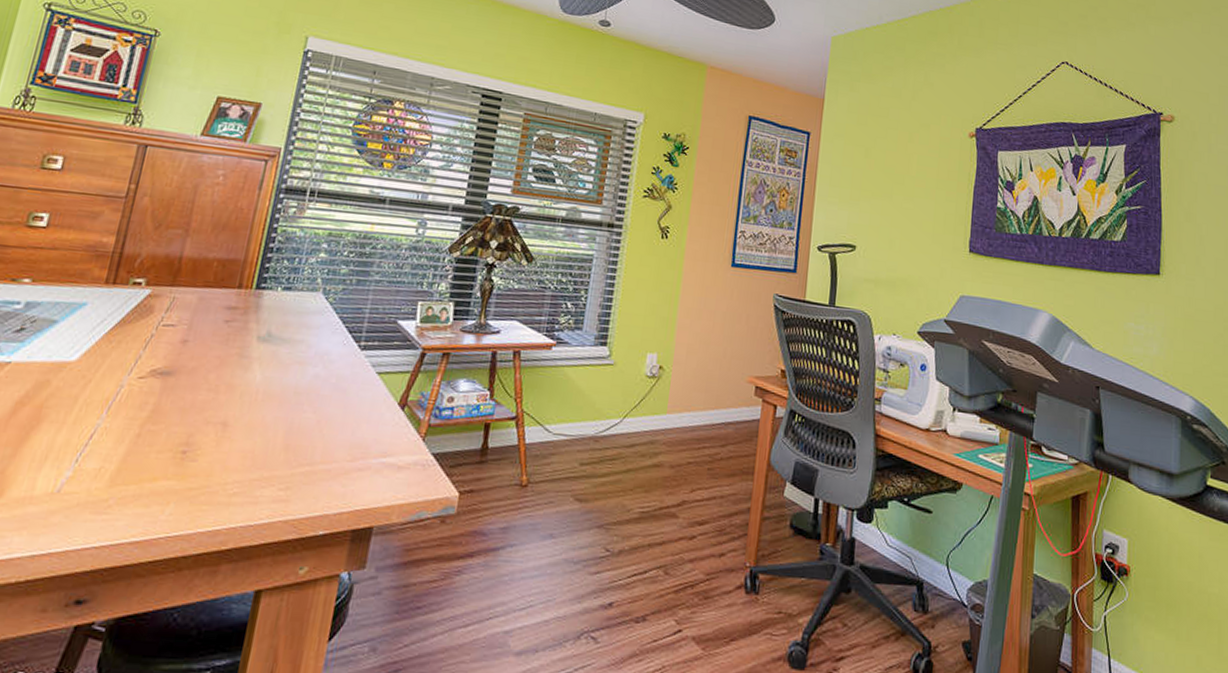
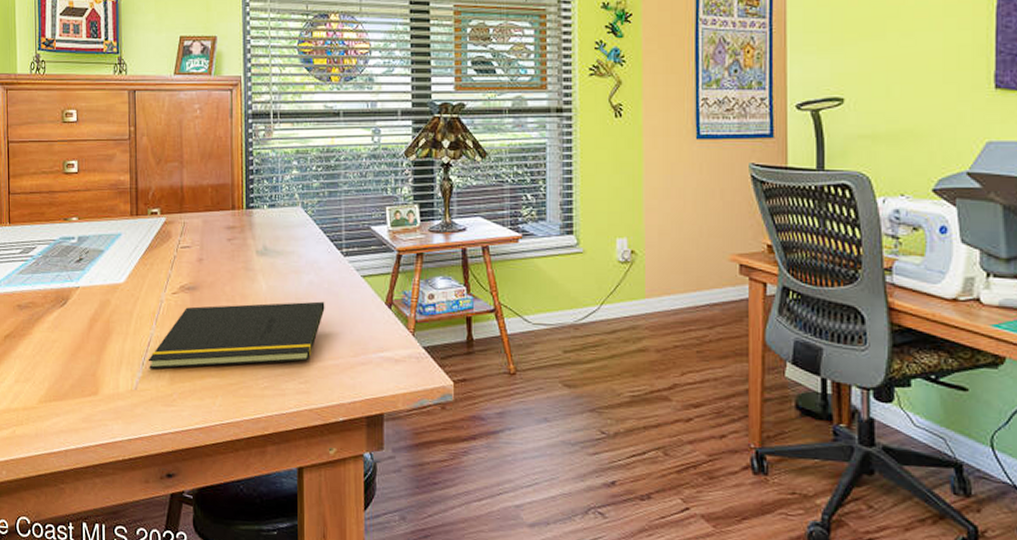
notepad: none [84,394,329,468] -> present [149,301,325,369]

